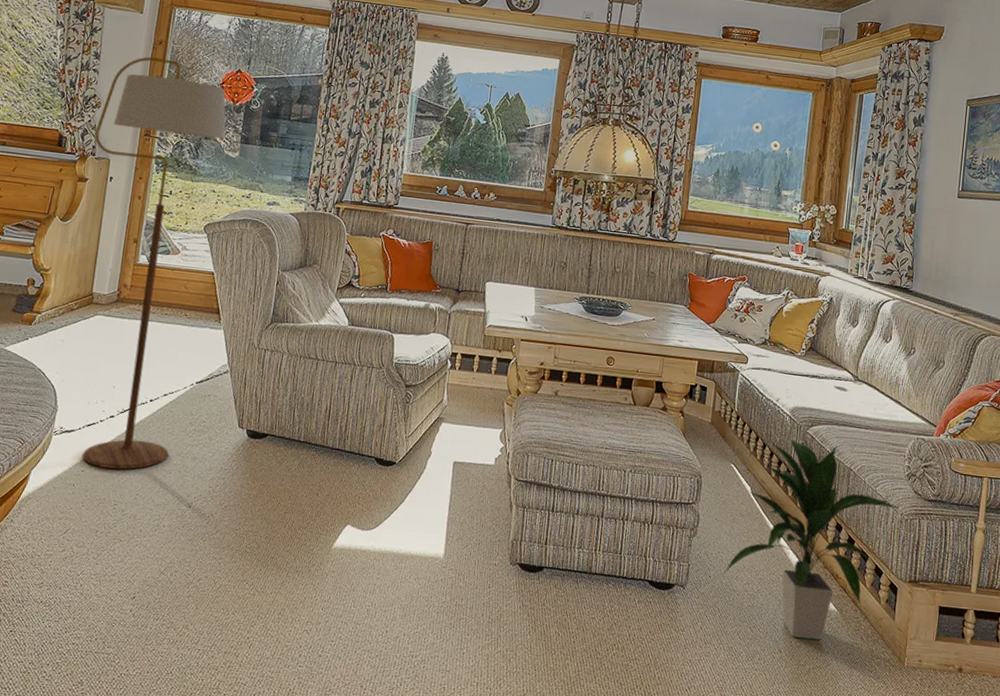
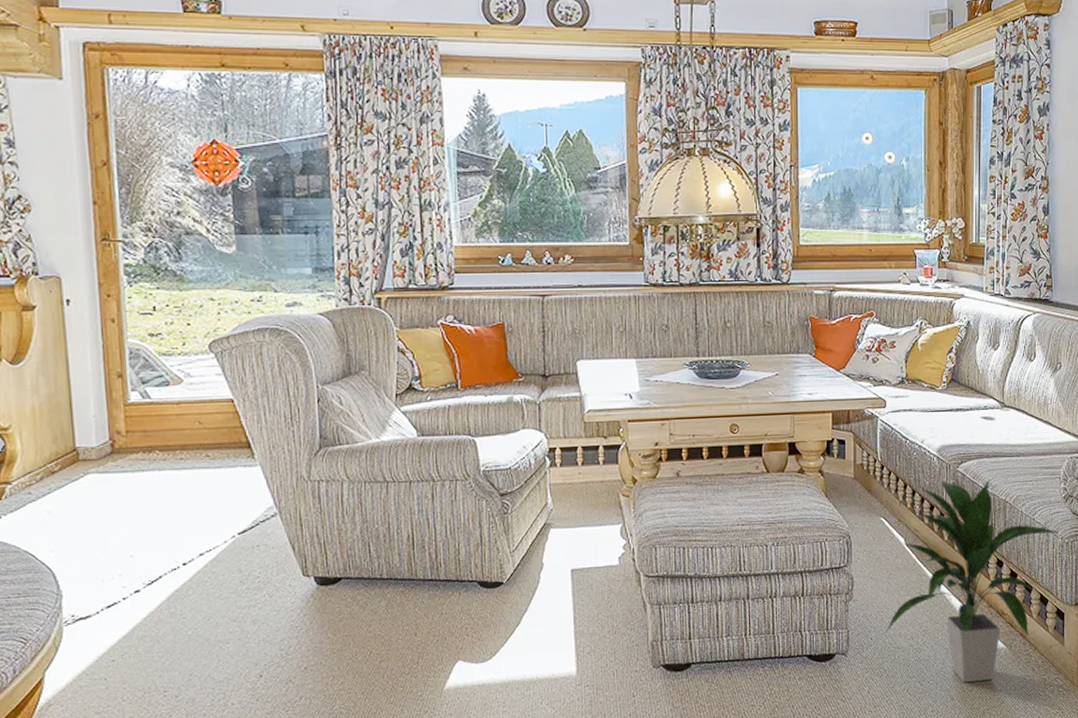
floor lamp: present [82,56,226,470] -> none [31,137,221,653]

